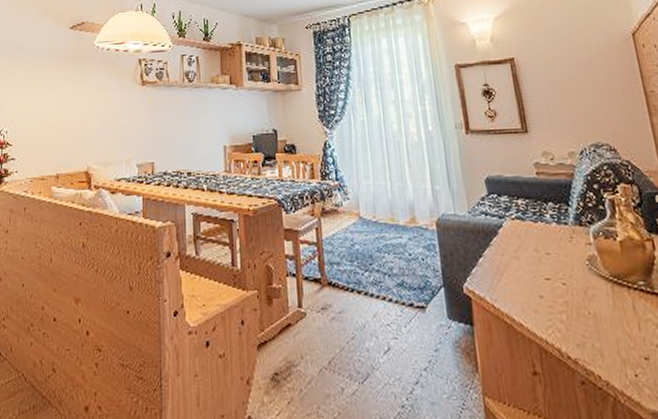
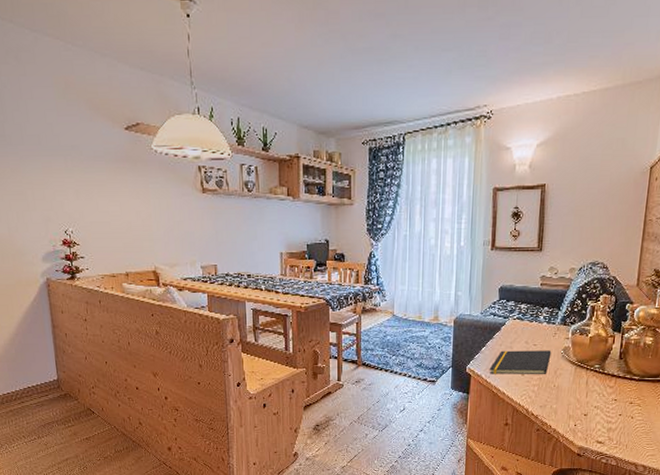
notepad: none [493,261,574,297] -> present [489,350,552,374]

